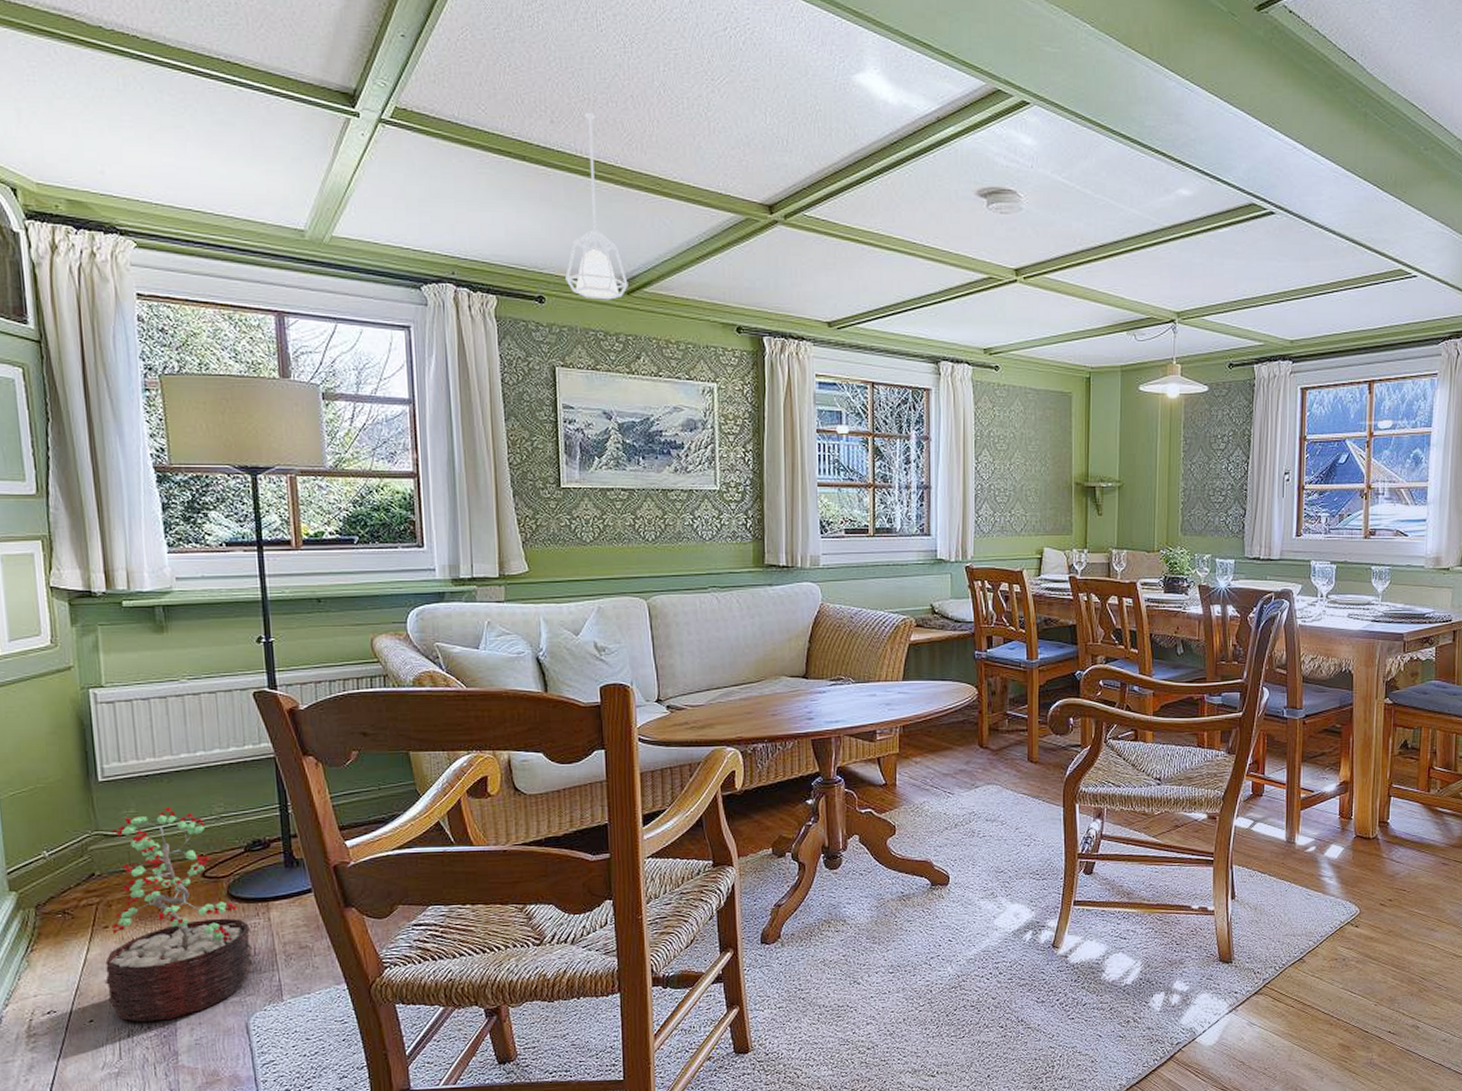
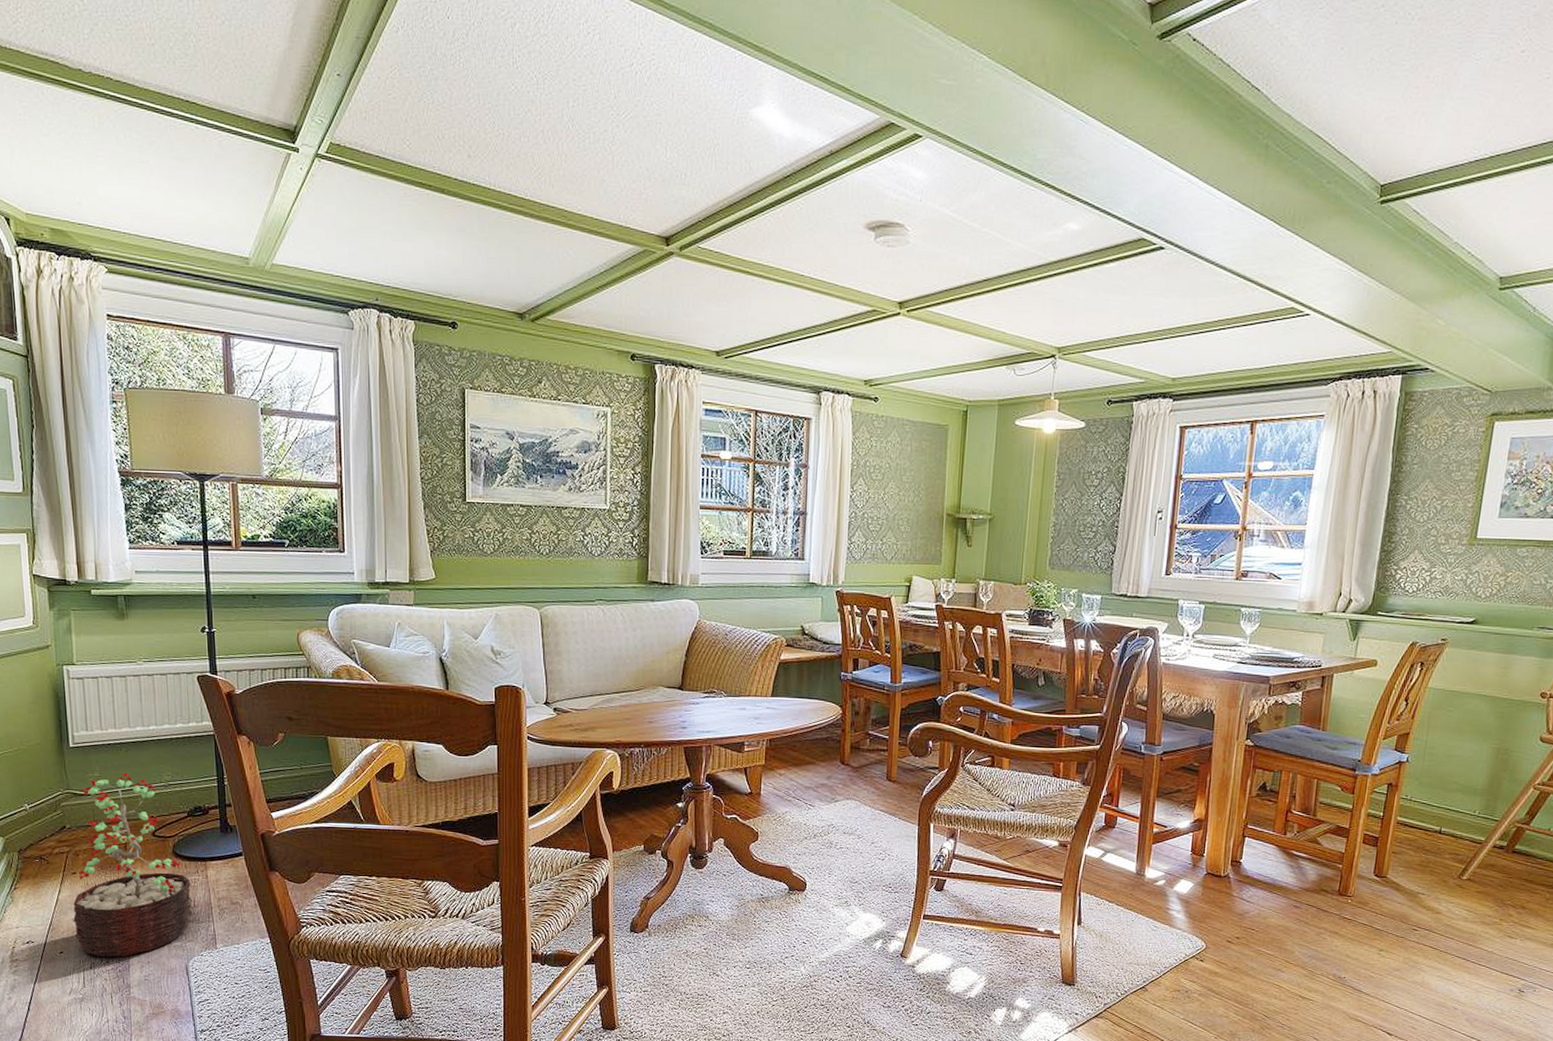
pendant lamp: present [565,112,628,300] -> none [477,146,533,327]

